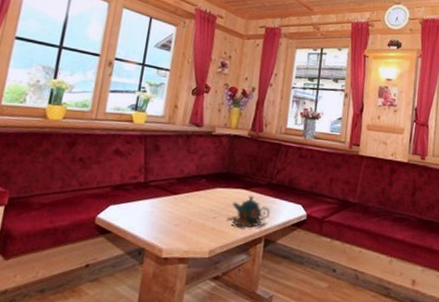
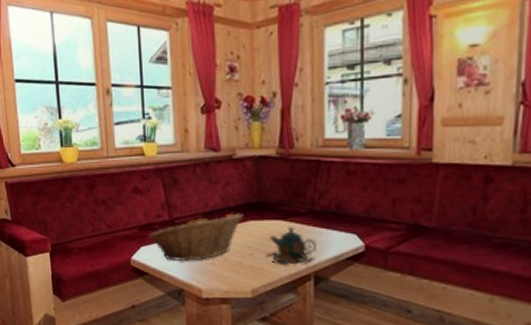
fruit basket: none [120,180,213,222] -> present [148,213,243,262]

